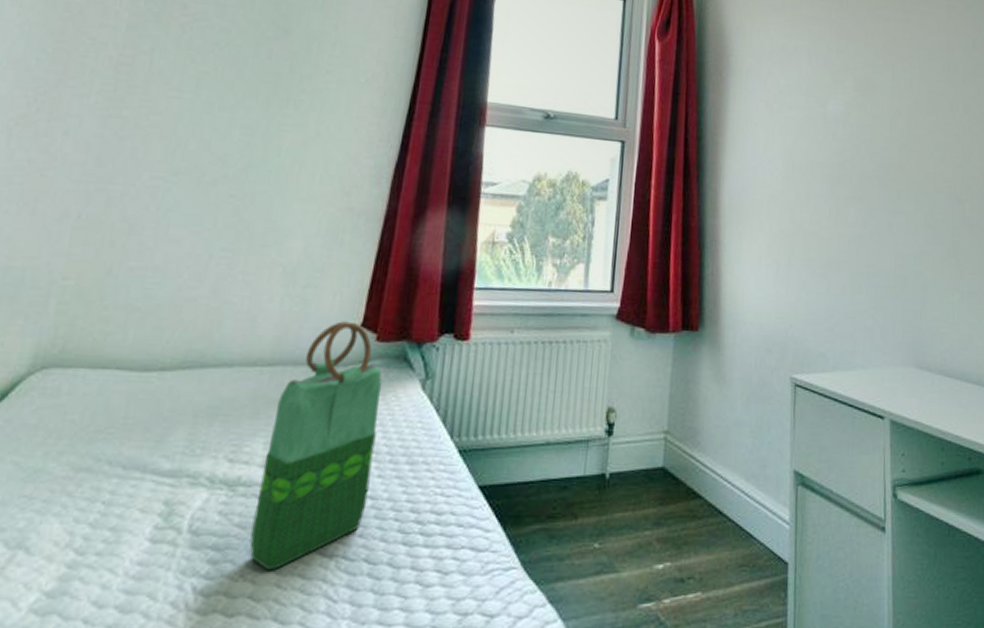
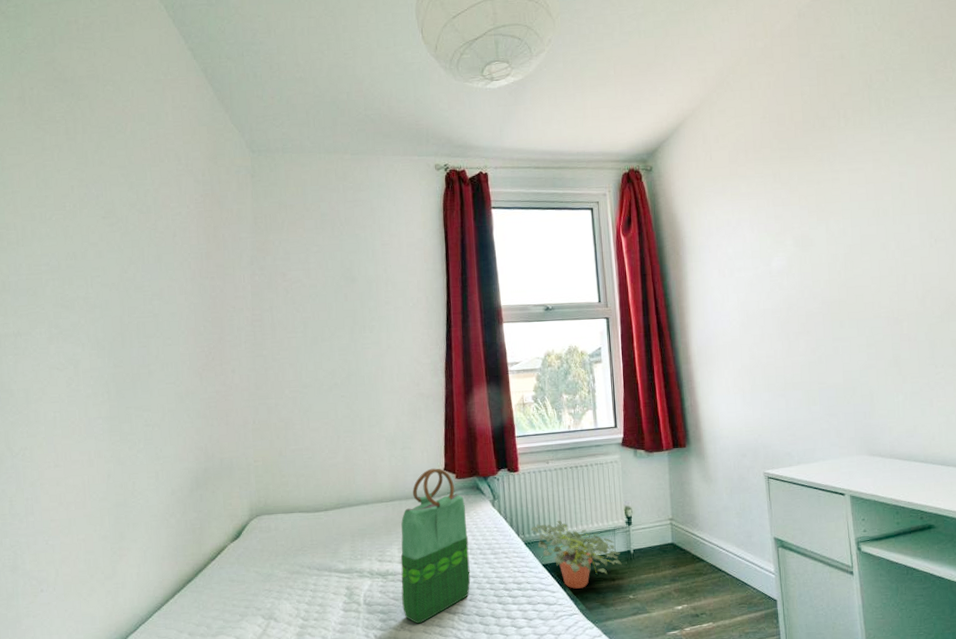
potted plant: none [471,419,591,528] -> present [531,520,622,589]

